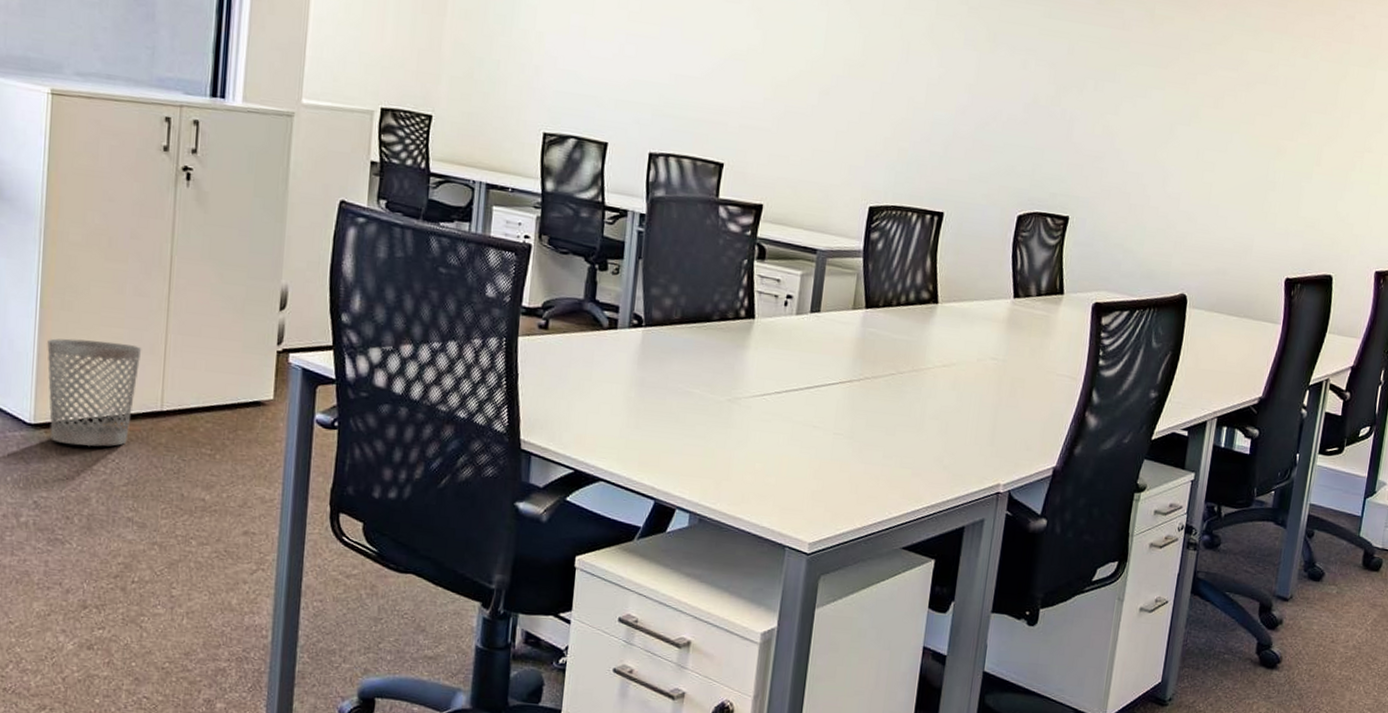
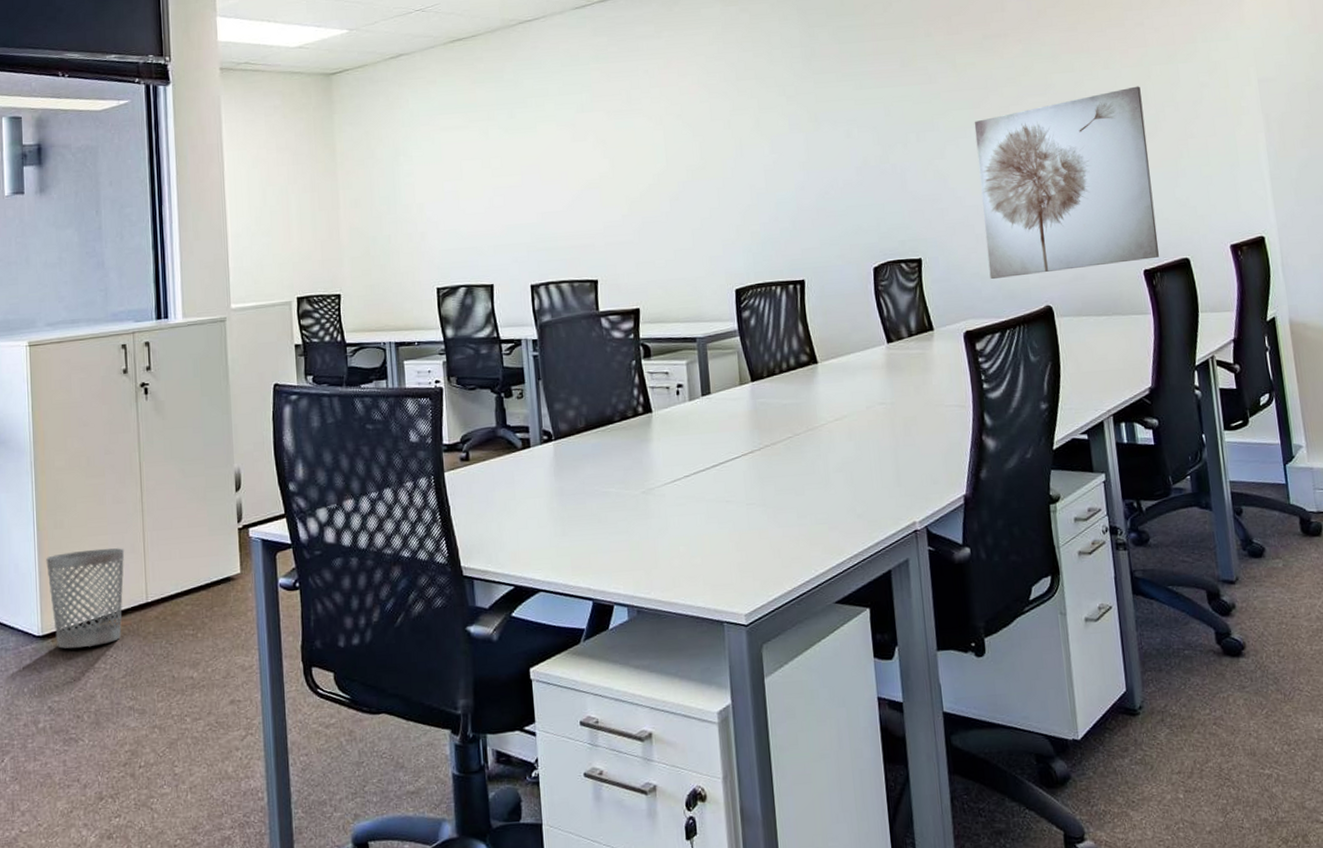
wall art: none [1133,82,1333,269] -> present [974,86,1159,279]

